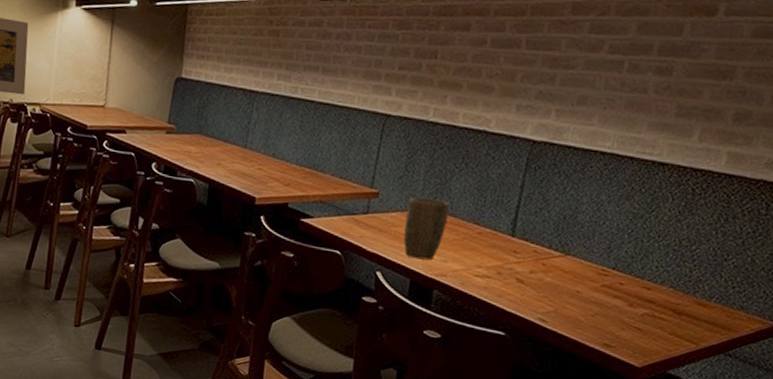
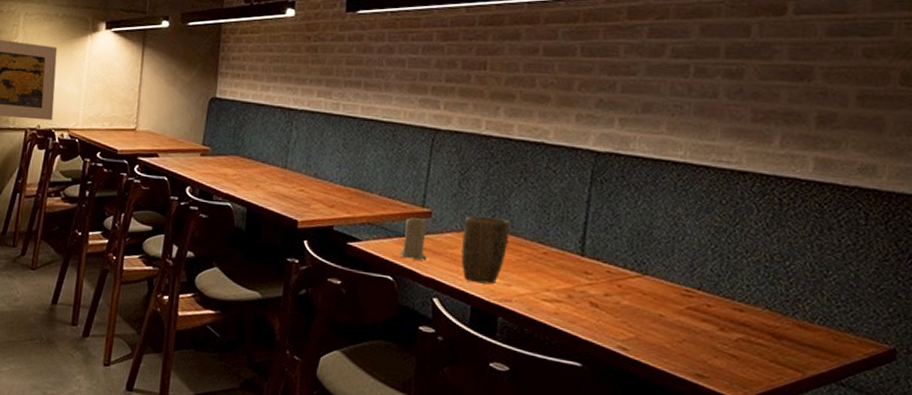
candle: none [347,195,375,237] -> present [399,215,427,260]

